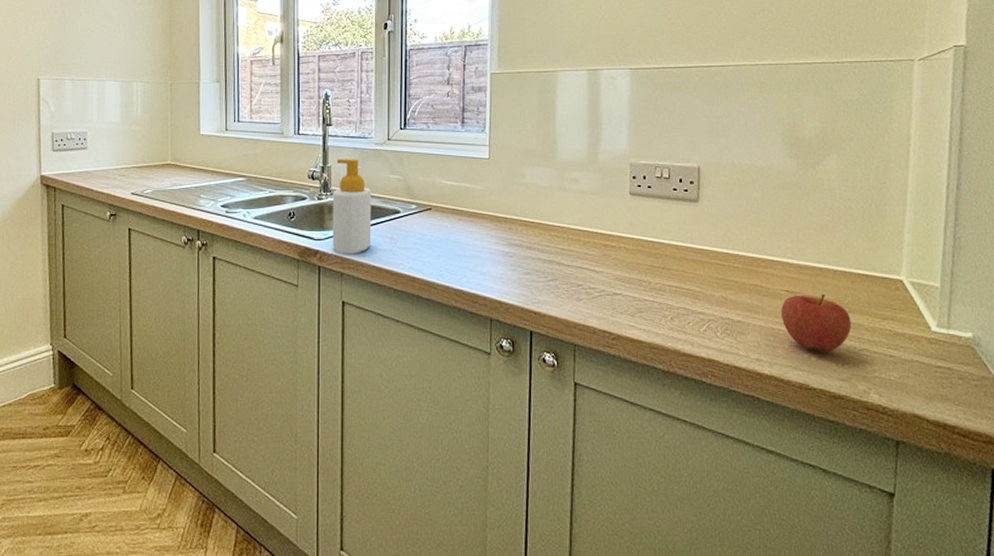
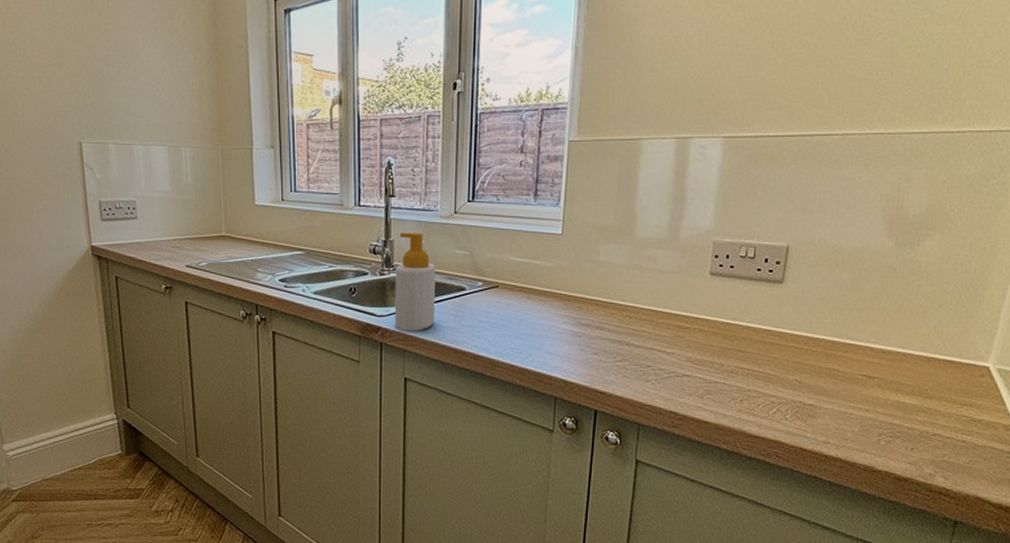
apple: present [780,295,852,352] -> none [855,380,928,437]

